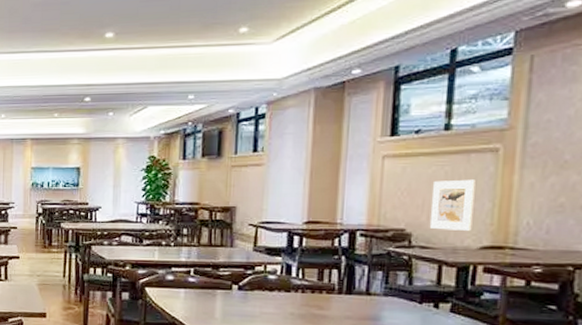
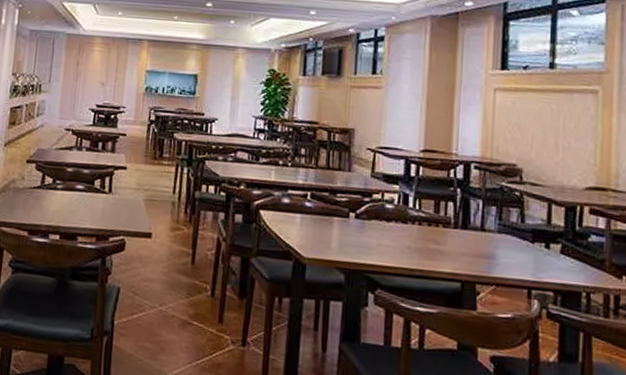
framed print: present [429,179,476,231] -> none [538,117,579,170]

